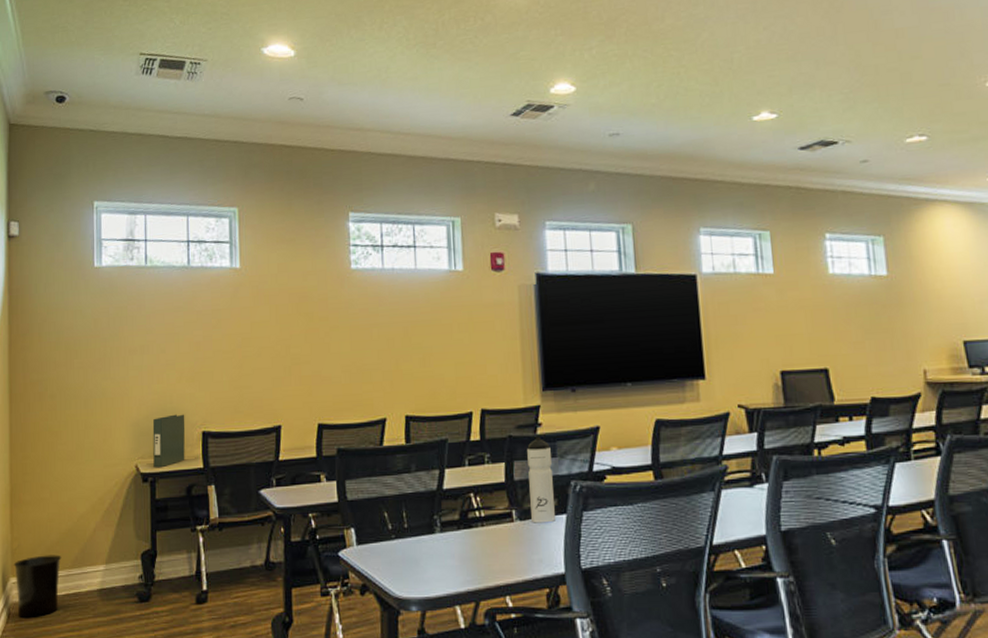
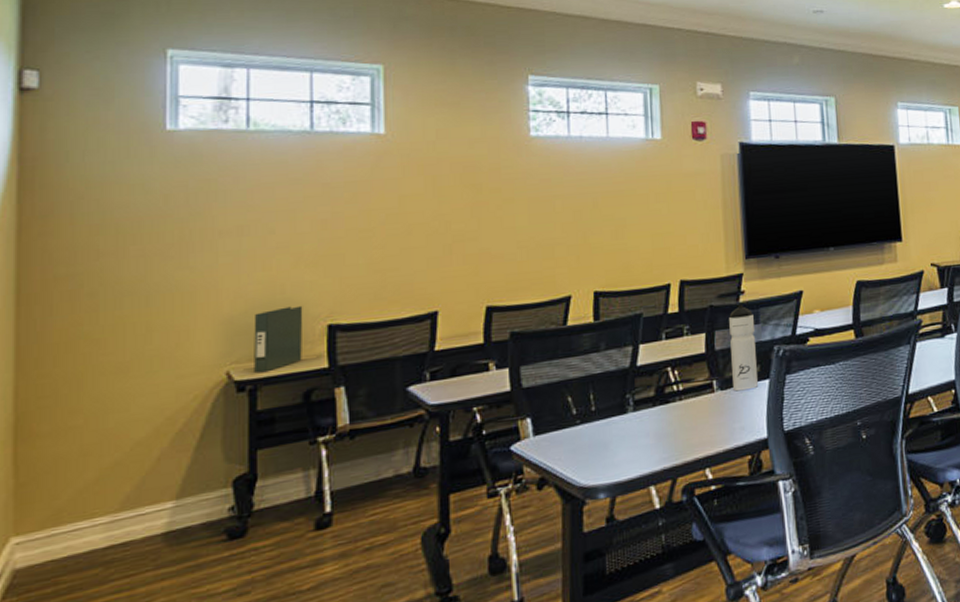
waste bin: present [13,554,62,619] -> none [17,496,103,588]

